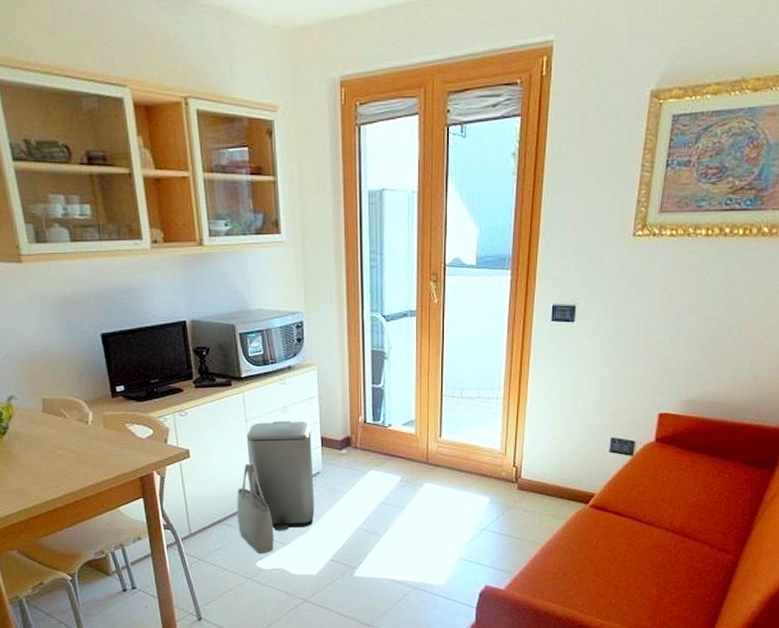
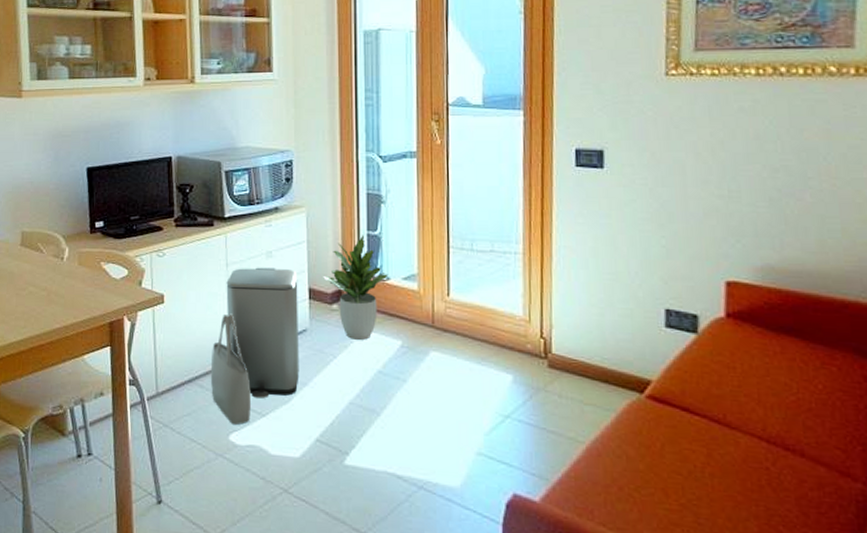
potted plant: none [333,388,390,479] -> present [323,235,388,341]

